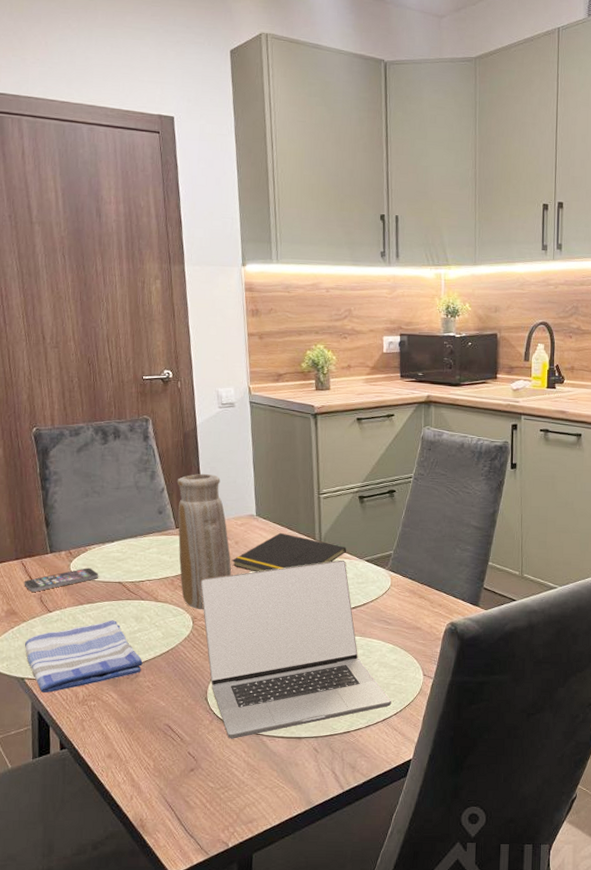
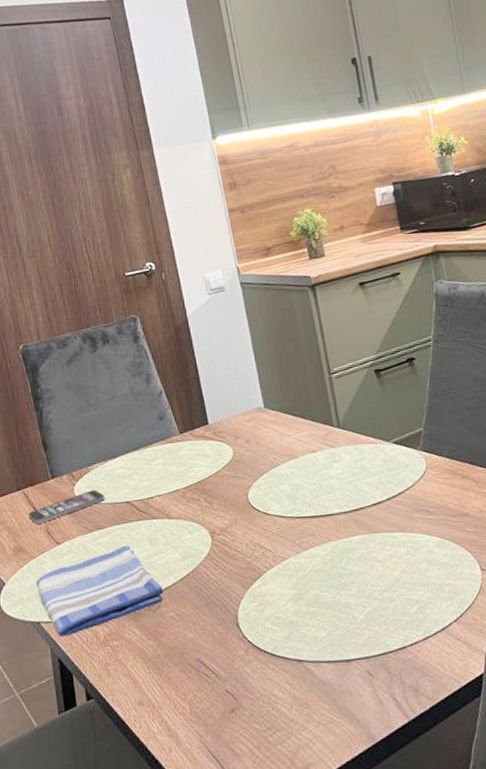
vase: present [177,474,232,610] -> none [174,368,247,523]
laptop: present [200,560,392,739] -> none [213,445,449,670]
notepad: present [231,532,347,572] -> none [244,423,371,472]

